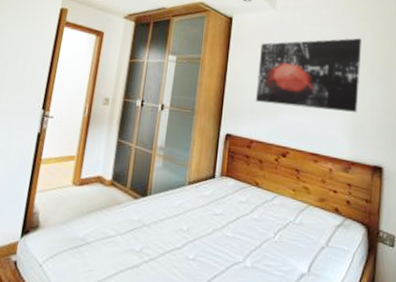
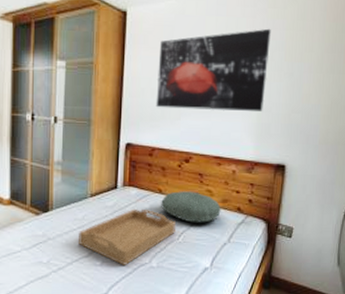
serving tray: none [173,200,272,262] -> present [79,208,176,265]
pillow: none [257,185,318,222] -> present [161,191,221,223]

